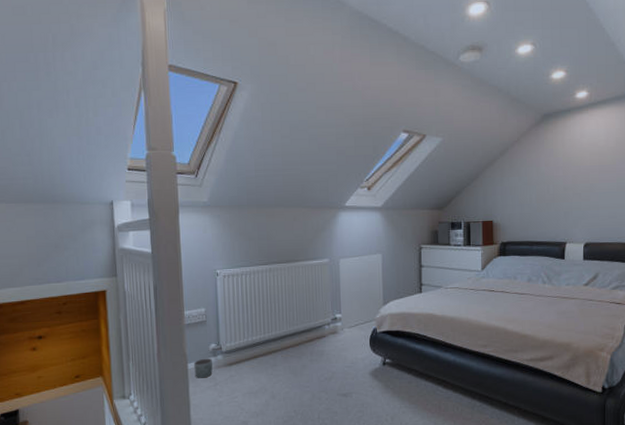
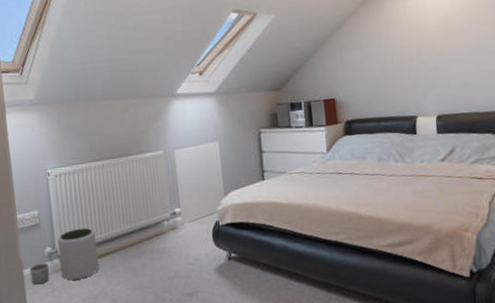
plant pot: none [222,327,261,376] -> present [57,228,100,280]

